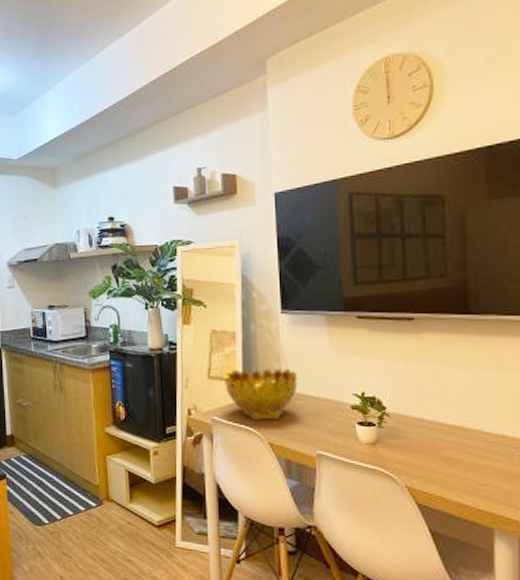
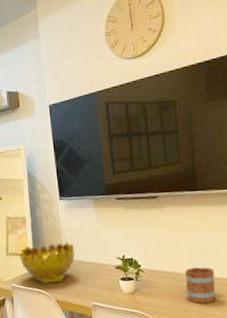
mug: none [447,417,491,467] -> present [184,267,216,303]

